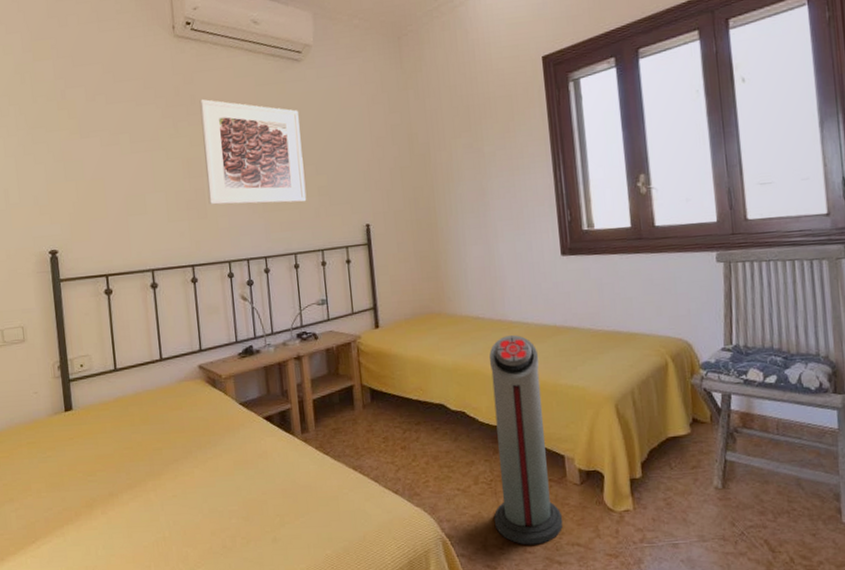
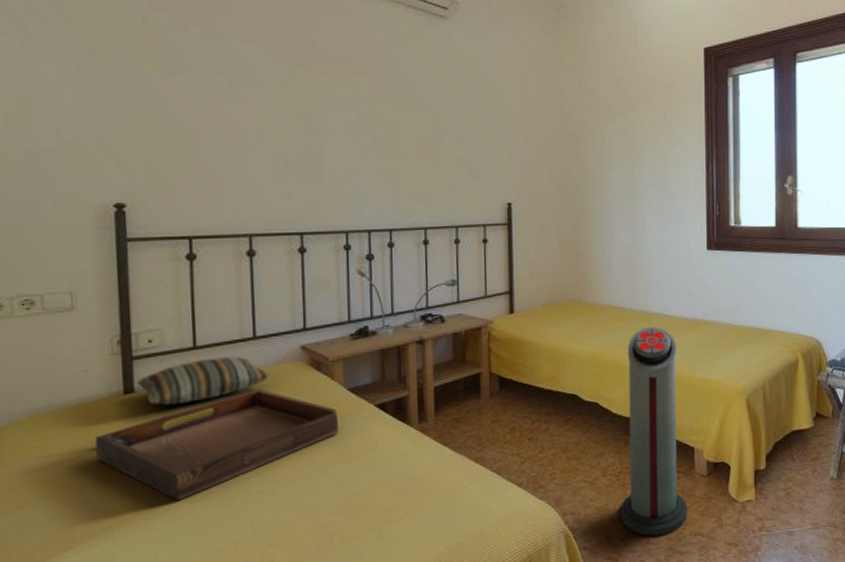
serving tray: none [46,405,235,504] -> present [95,389,339,502]
pillow: none [74,376,176,421] -> present [137,356,271,405]
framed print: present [199,98,307,205] -> none [322,45,443,173]

